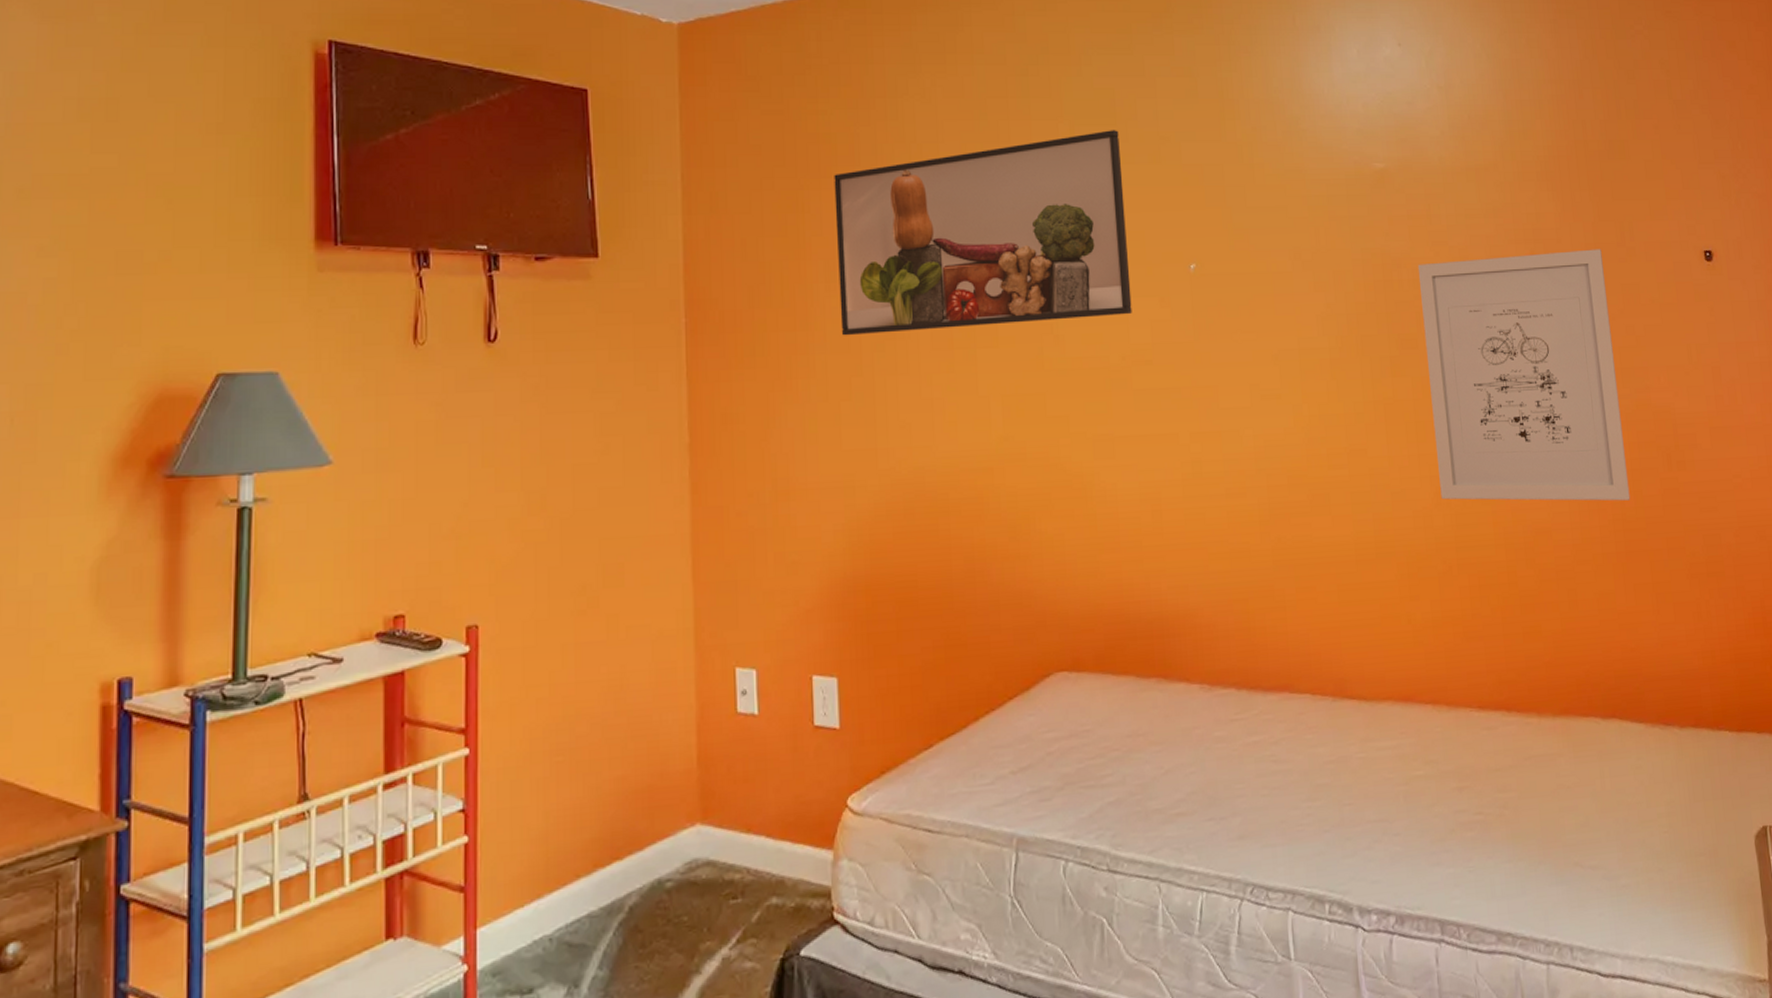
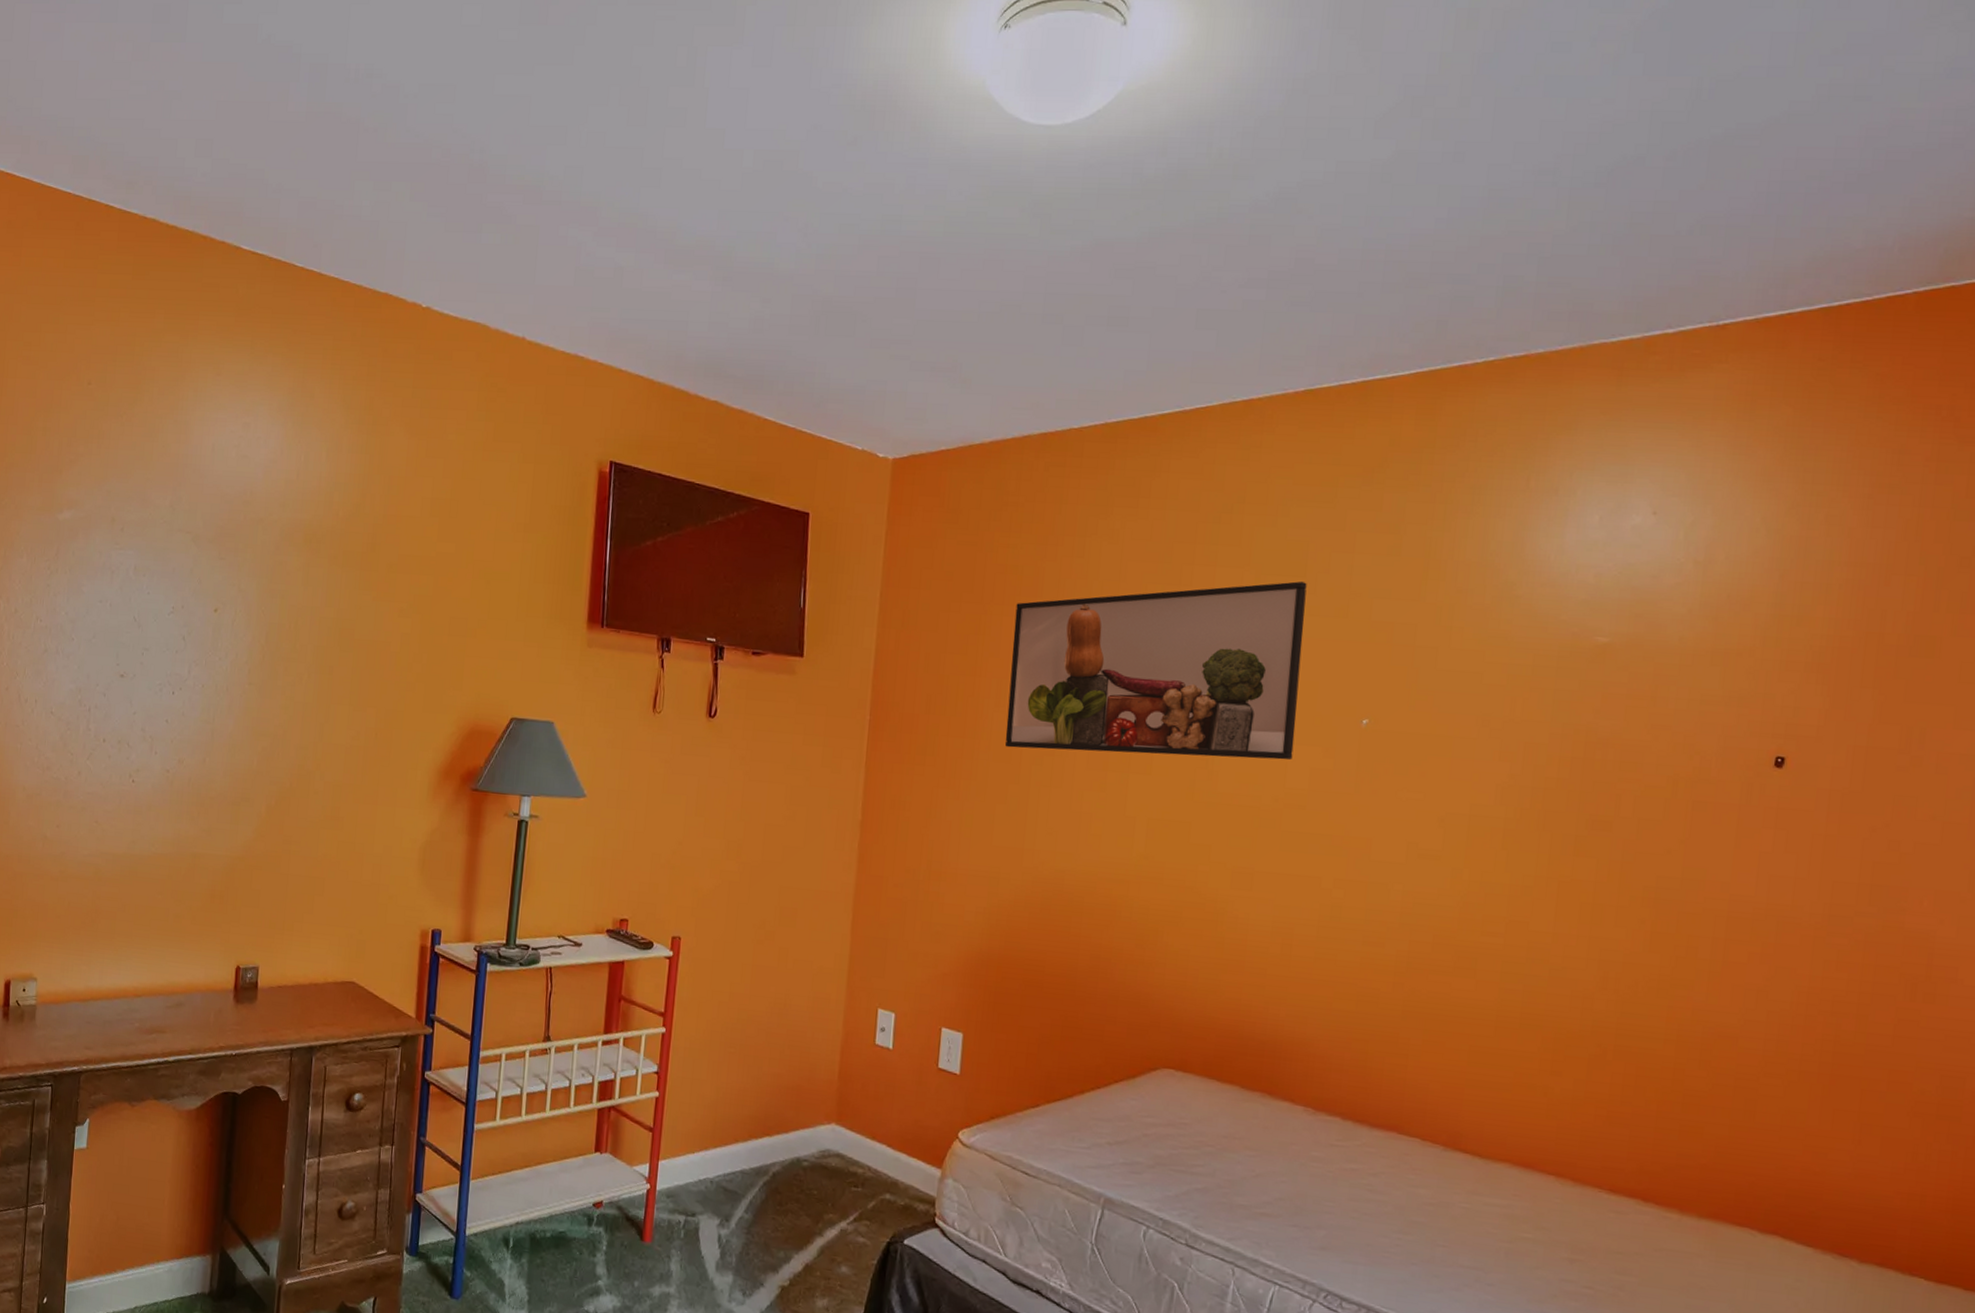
wall art: present [1417,249,1631,501] -> none [1608,746,1875,1023]

